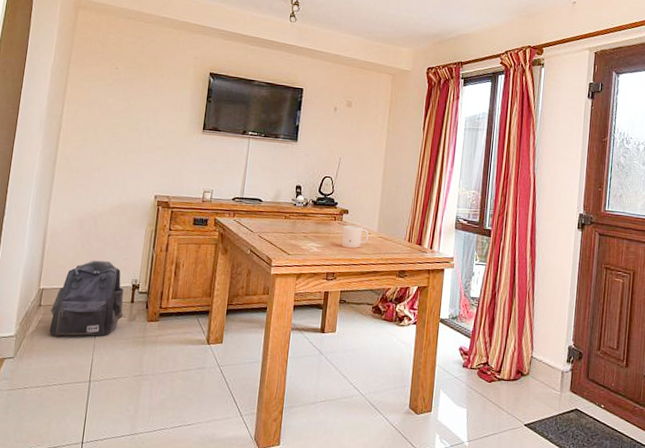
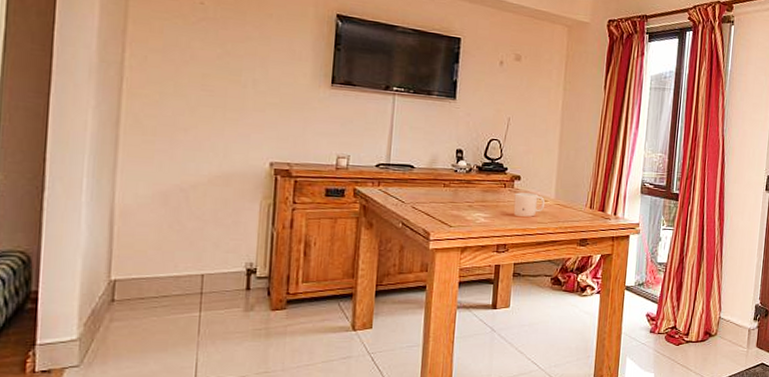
backpack: present [49,260,124,337] -> none [130,242,236,337]

